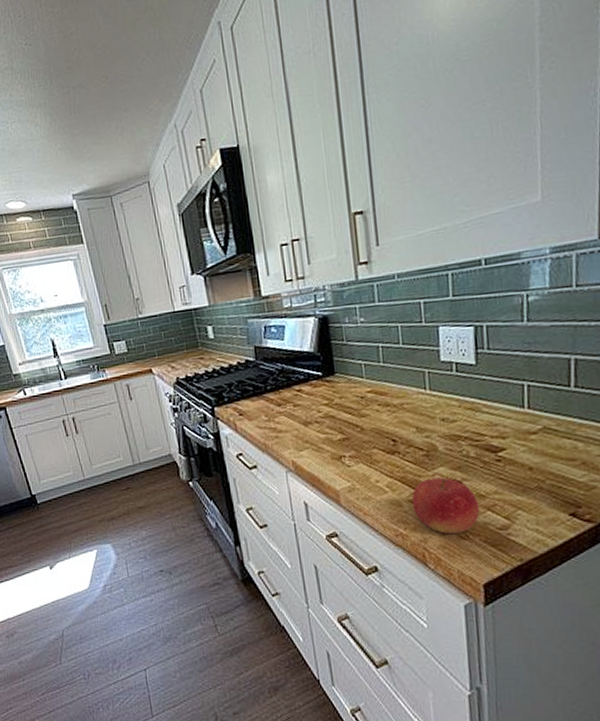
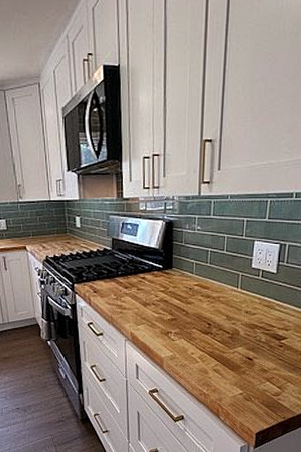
fruit: present [411,477,480,534] -> none [215,354,262,396]

